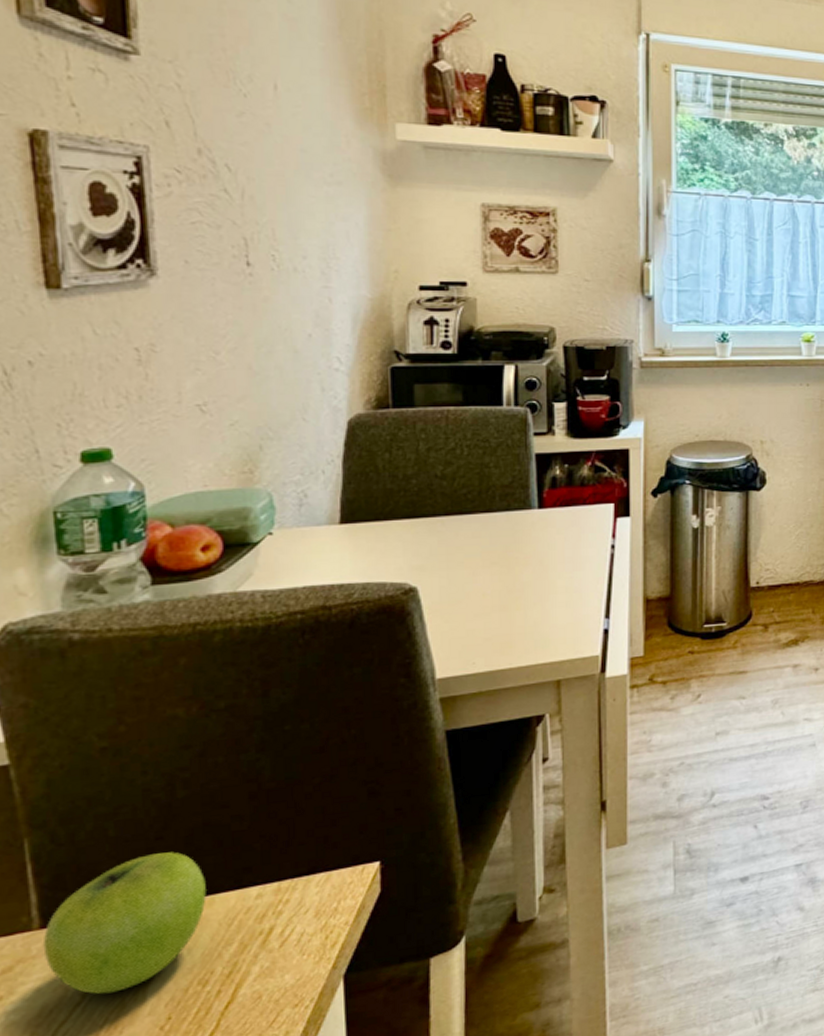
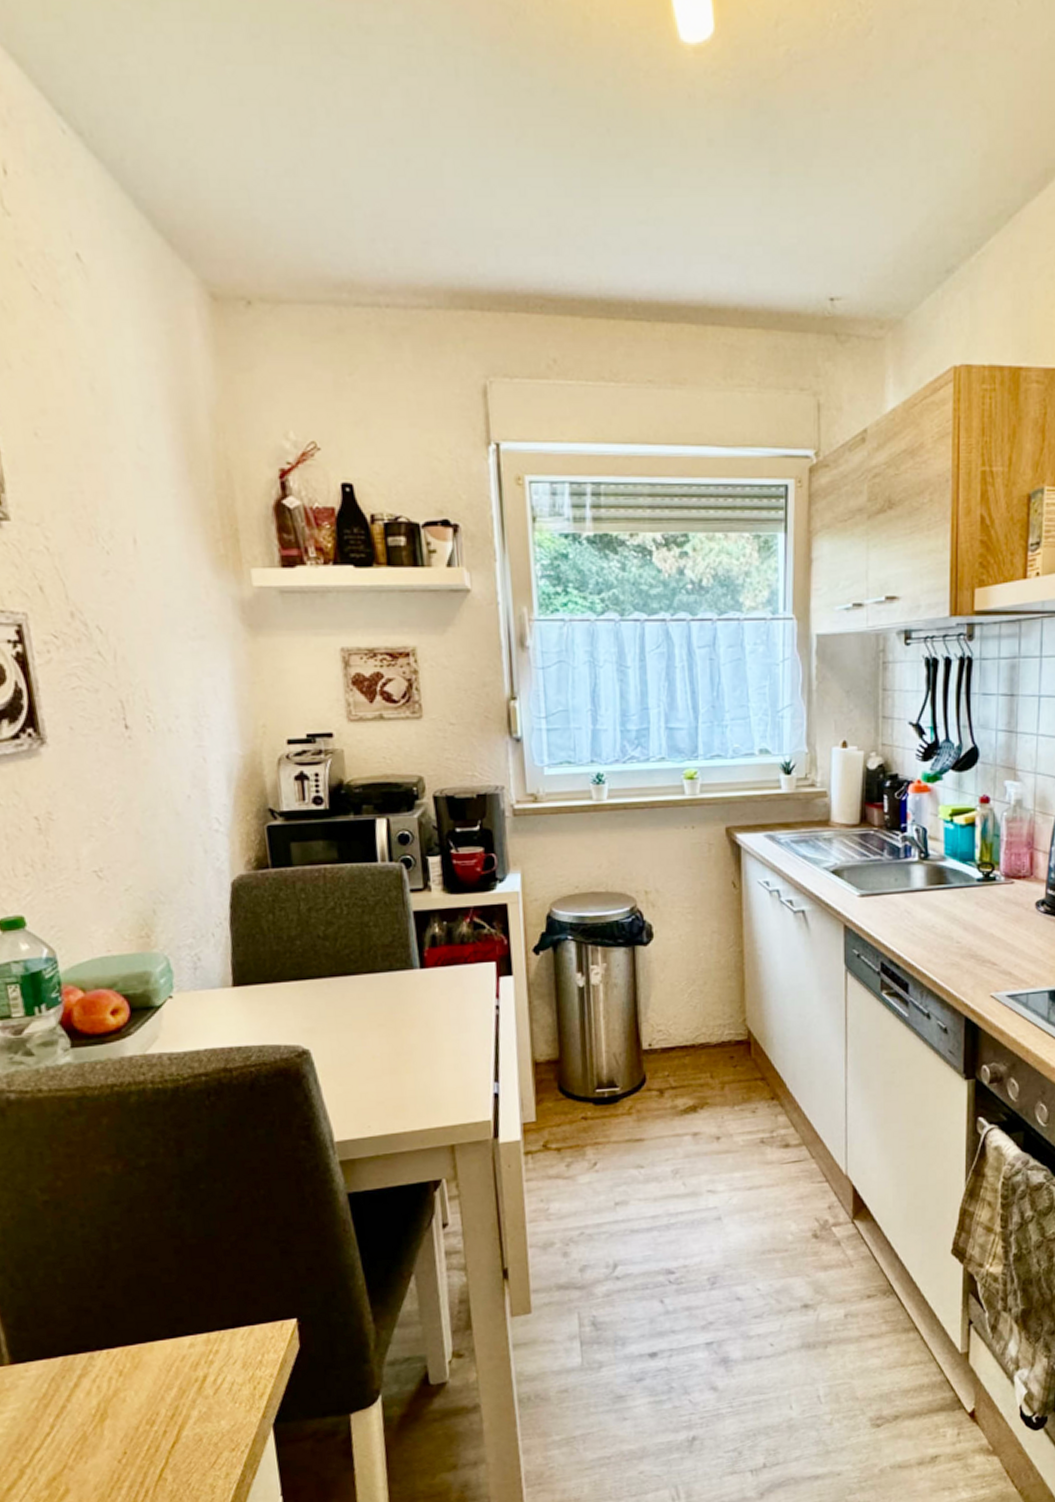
fruit: present [42,852,207,994] -> none [13,1300,147,1427]

